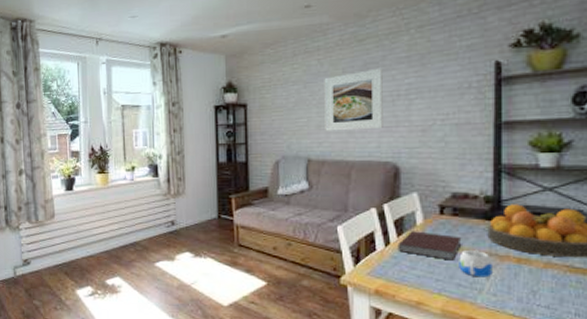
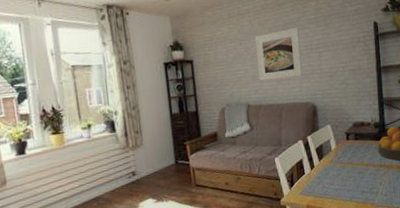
notebook: present [397,231,462,261] -> none [320,154,363,174]
mug: present [459,249,492,278] -> none [361,163,383,184]

